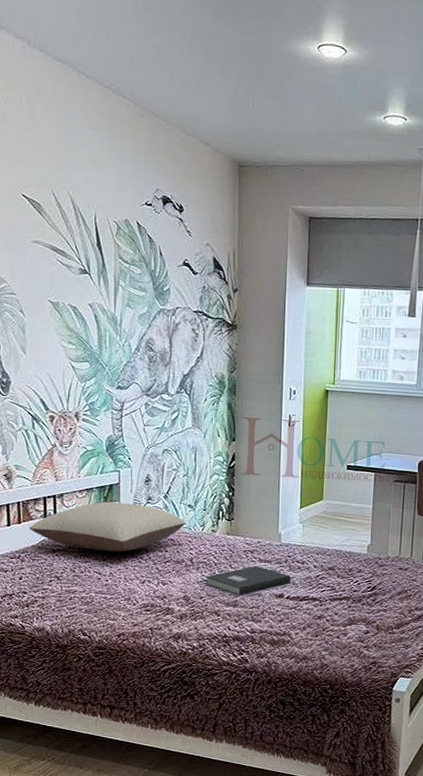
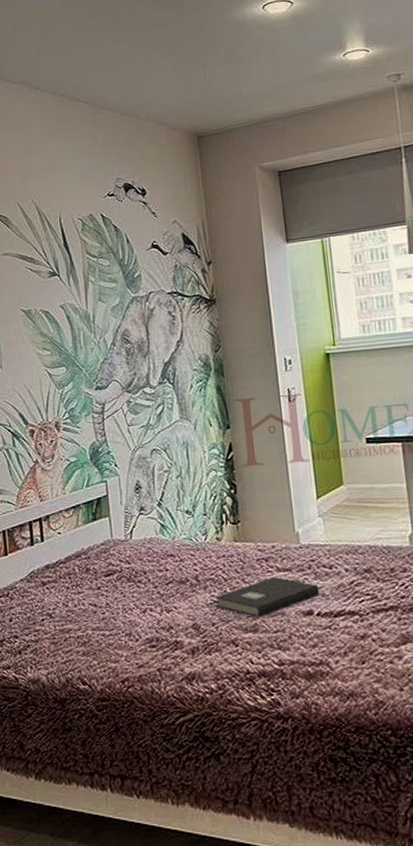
pillow: present [28,501,187,552] -> none [15,517,186,578]

